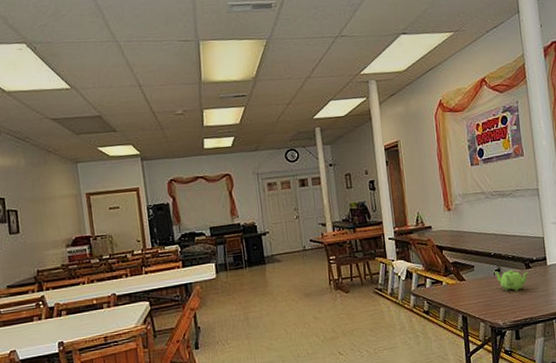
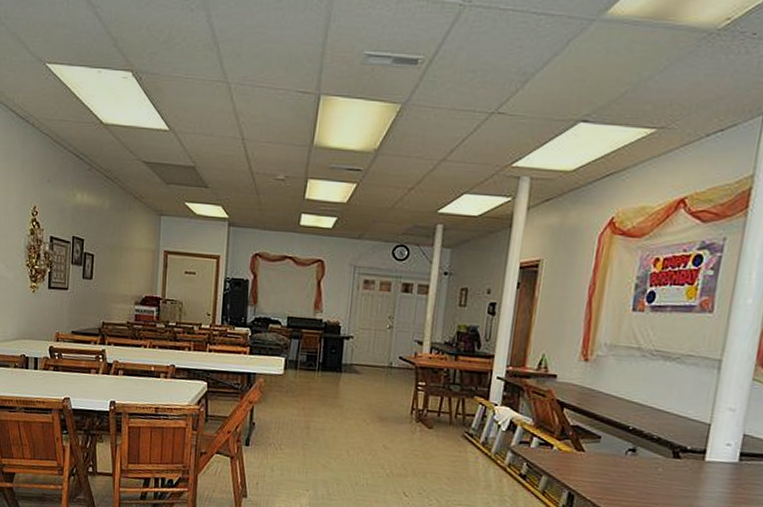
teapot: present [493,270,529,291] -> none [626,450,676,482]

